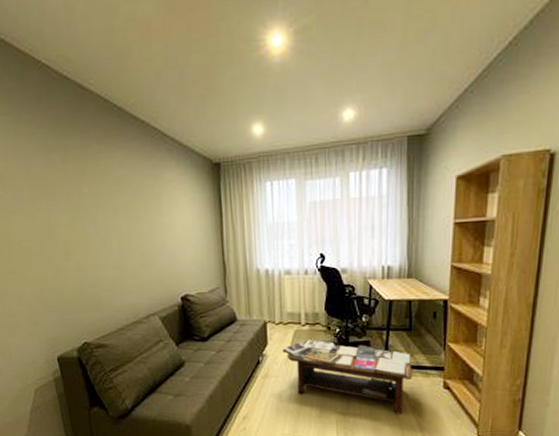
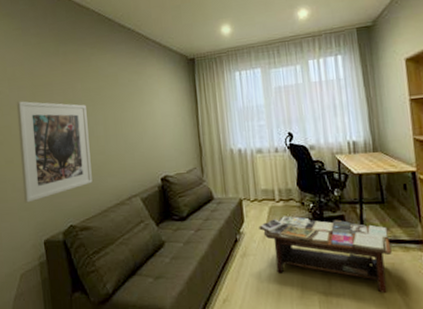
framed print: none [13,204,106,318] -> present [16,101,93,203]

